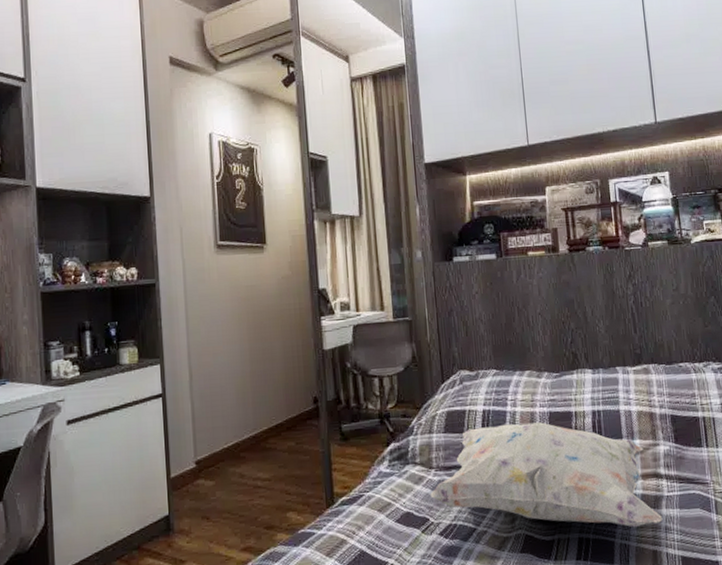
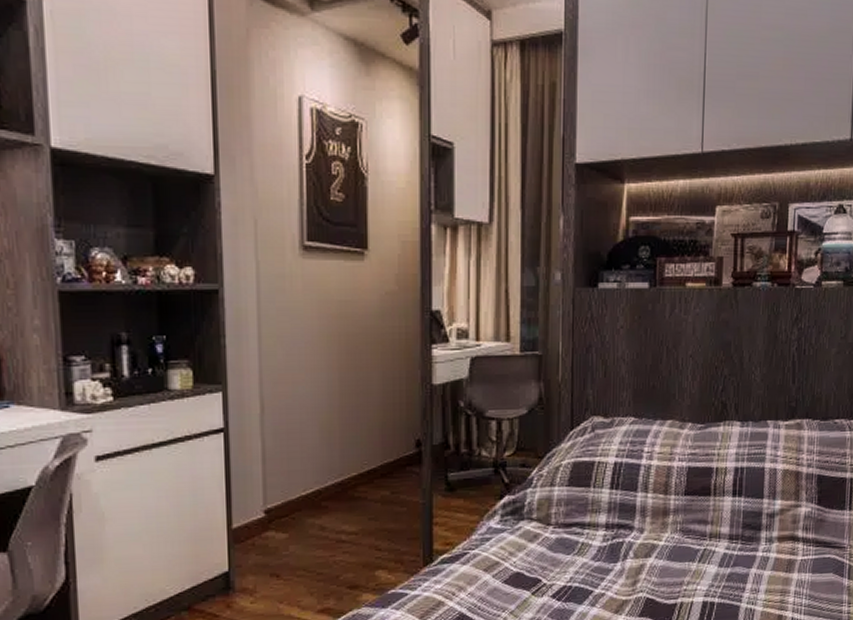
decorative pillow: present [430,422,663,528] -> none [545,478,794,592]

